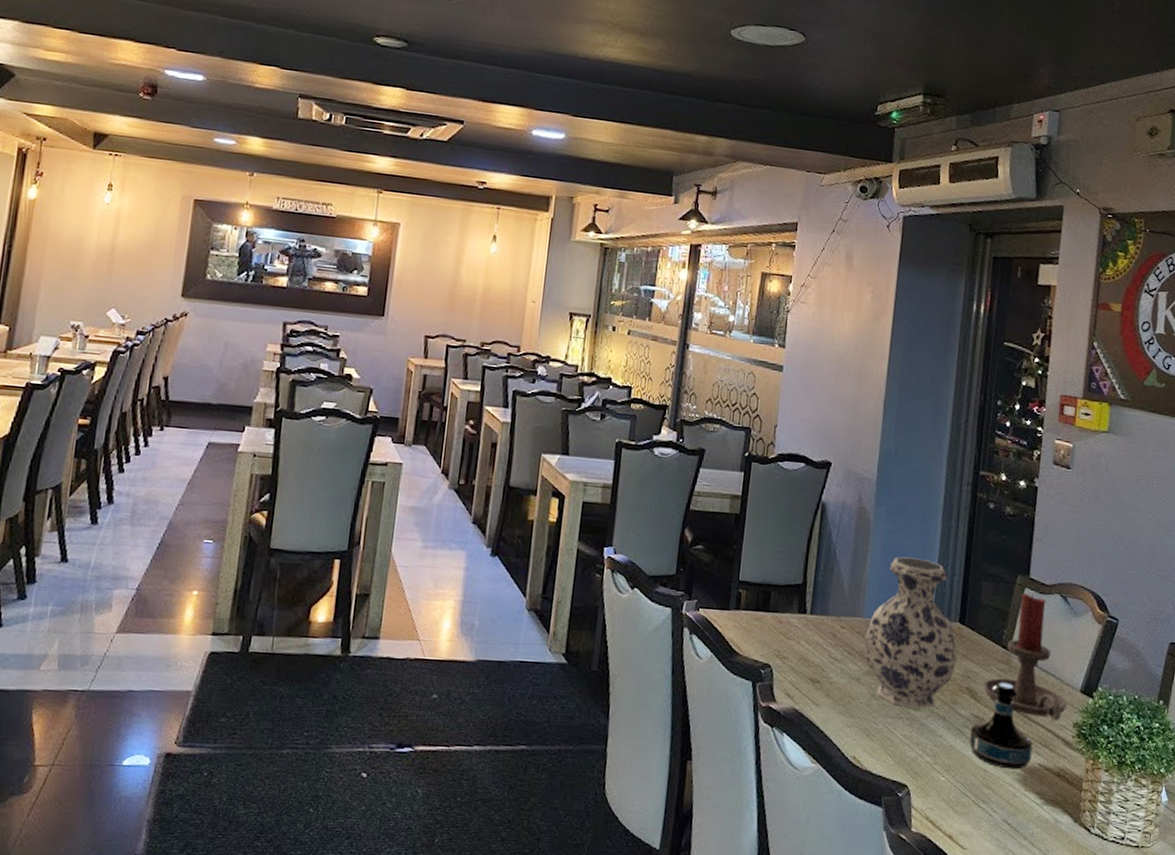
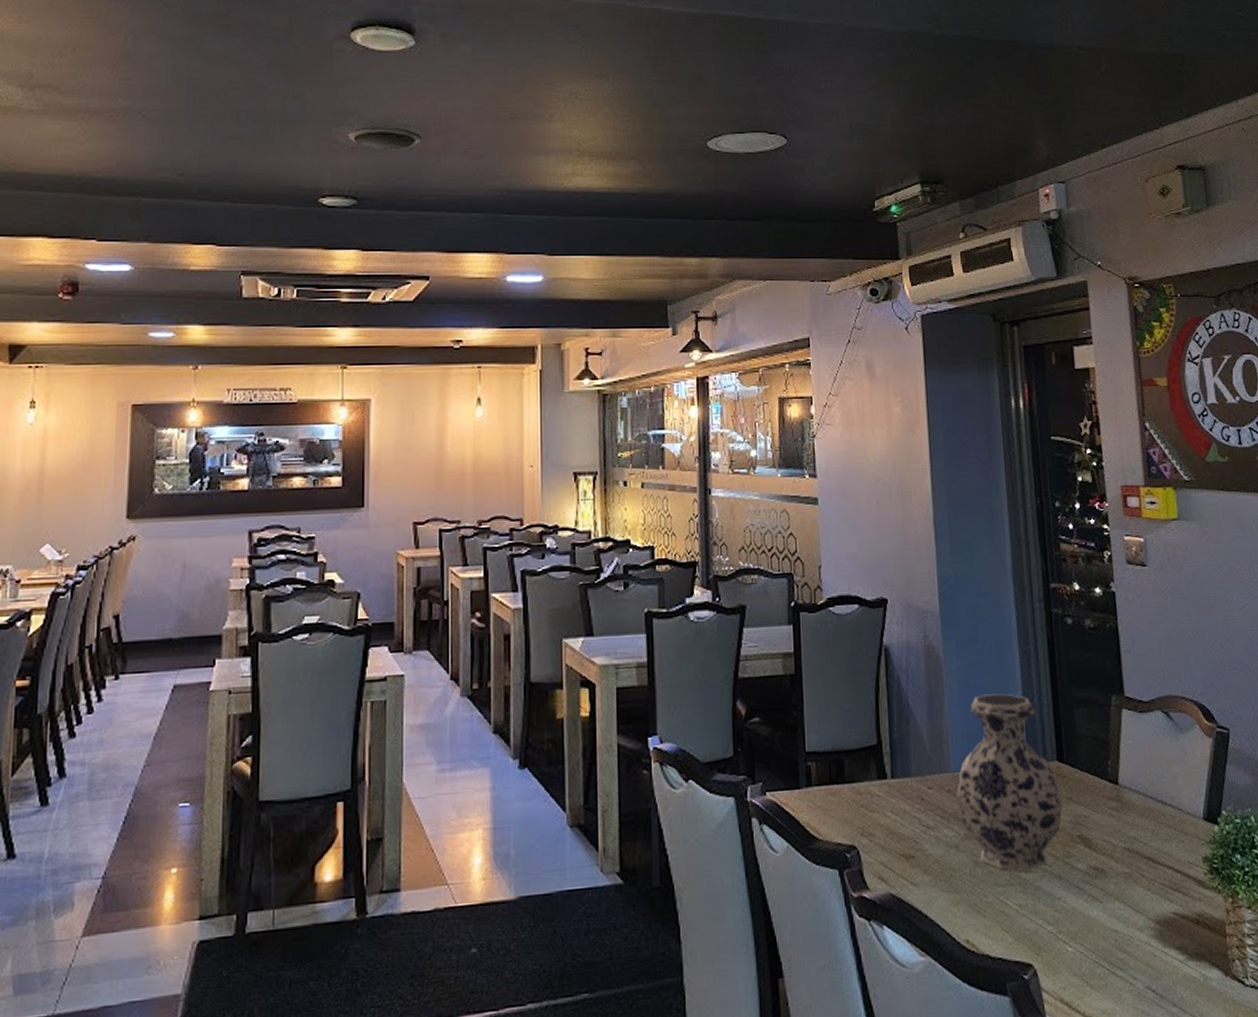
tequila bottle: present [969,682,1033,770] -> none [1092,822,1164,925]
candle holder: present [983,594,1067,721] -> none [1096,715,1192,859]

